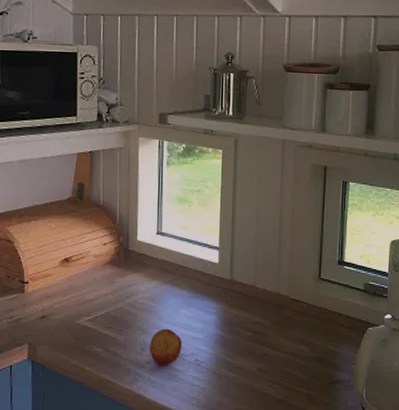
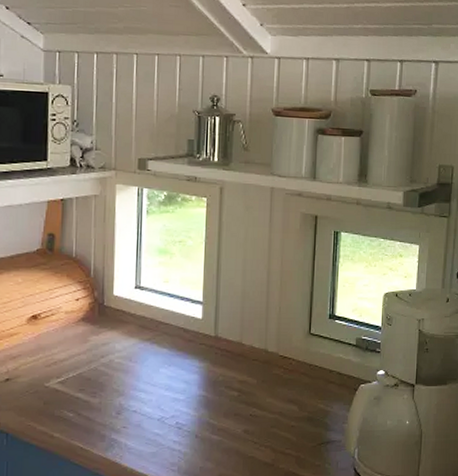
fruit: present [149,328,182,365] -> none [125,390,162,429]

